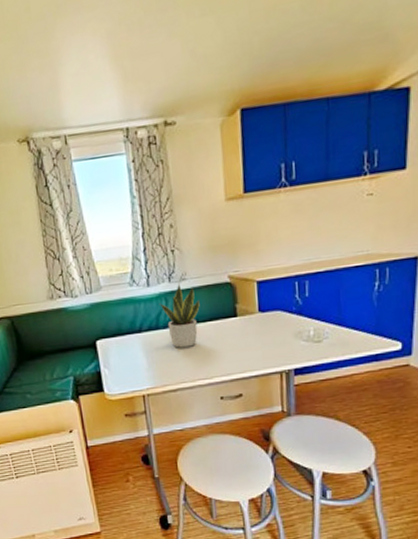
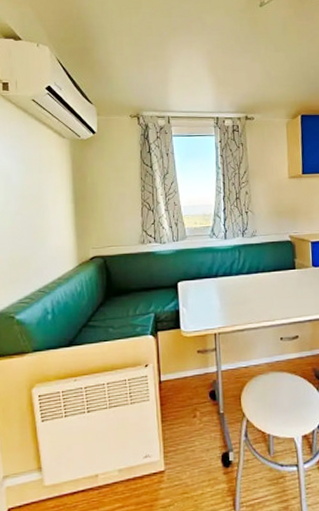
potted plant: present [159,284,200,348] -> none [234,239,266,293]

